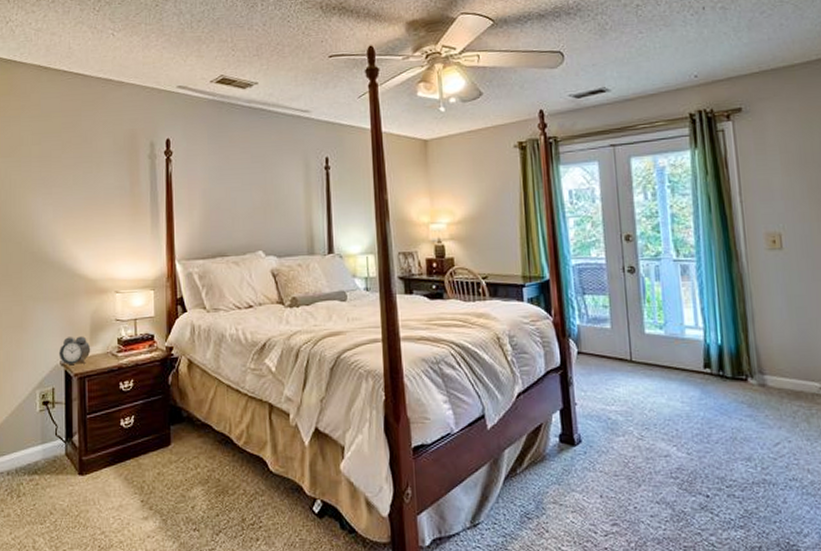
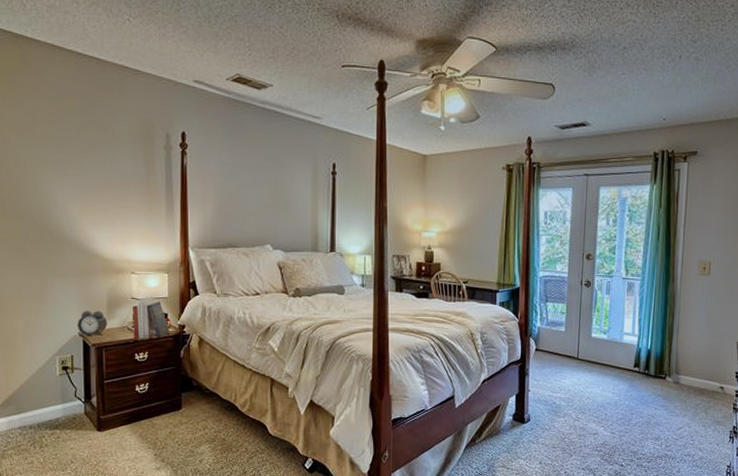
books: none [117,317,156,367] -> present [133,297,170,340]

